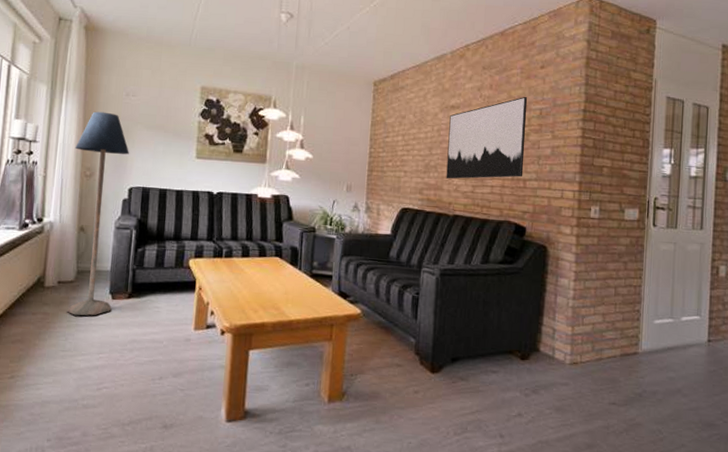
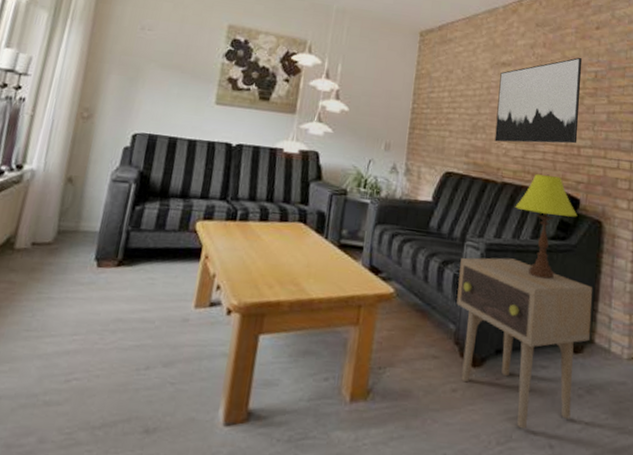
floor lamp: present [67,111,130,316] -> none [38,44,139,287]
side table: none [416,281,539,423] -> present [456,257,593,429]
table lamp: none [466,206,524,299] -> present [515,174,578,280]

